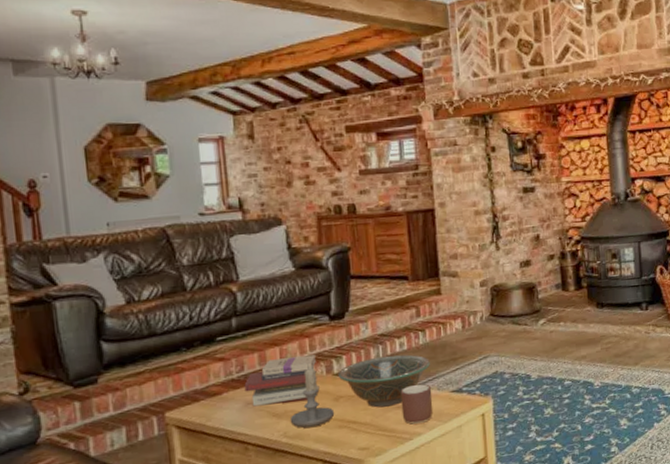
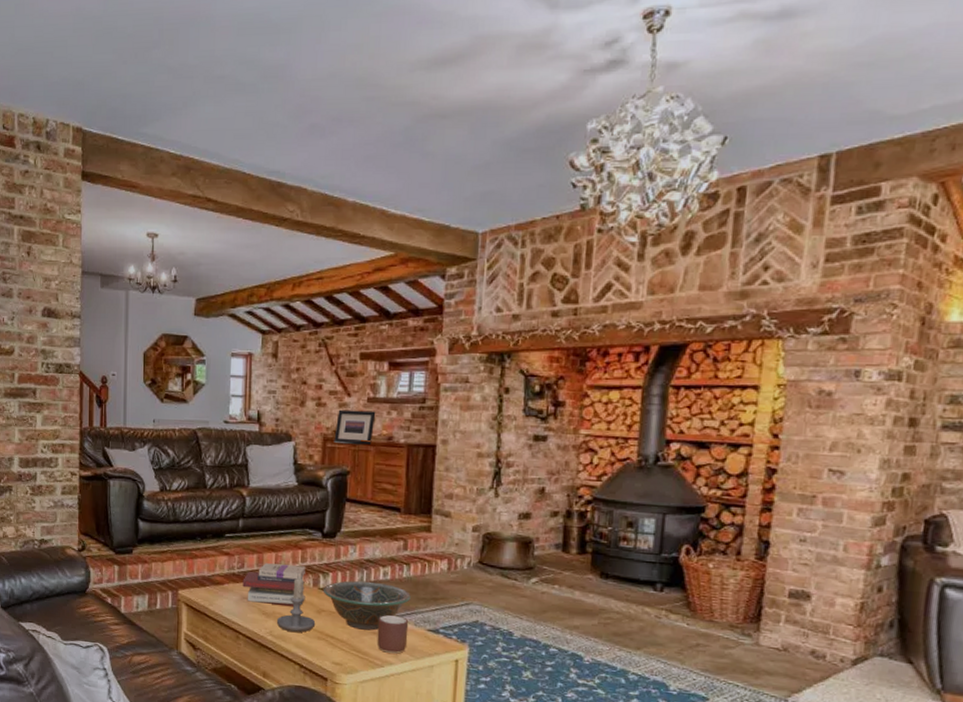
picture frame: none [328,183,370,220] -> present [334,409,376,446]

